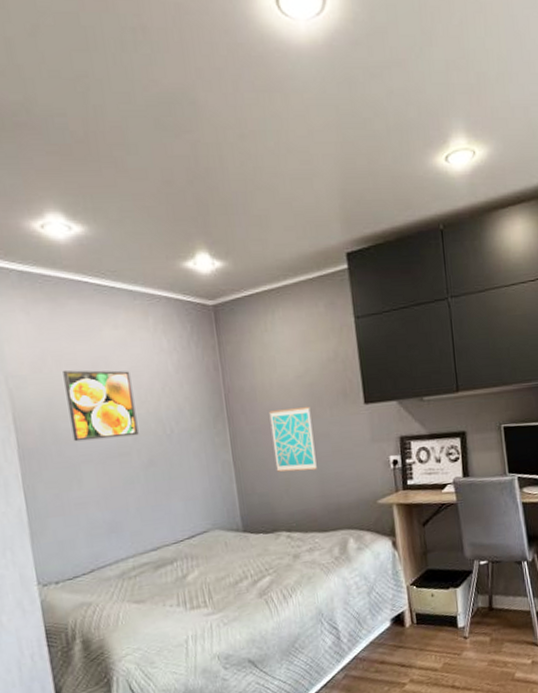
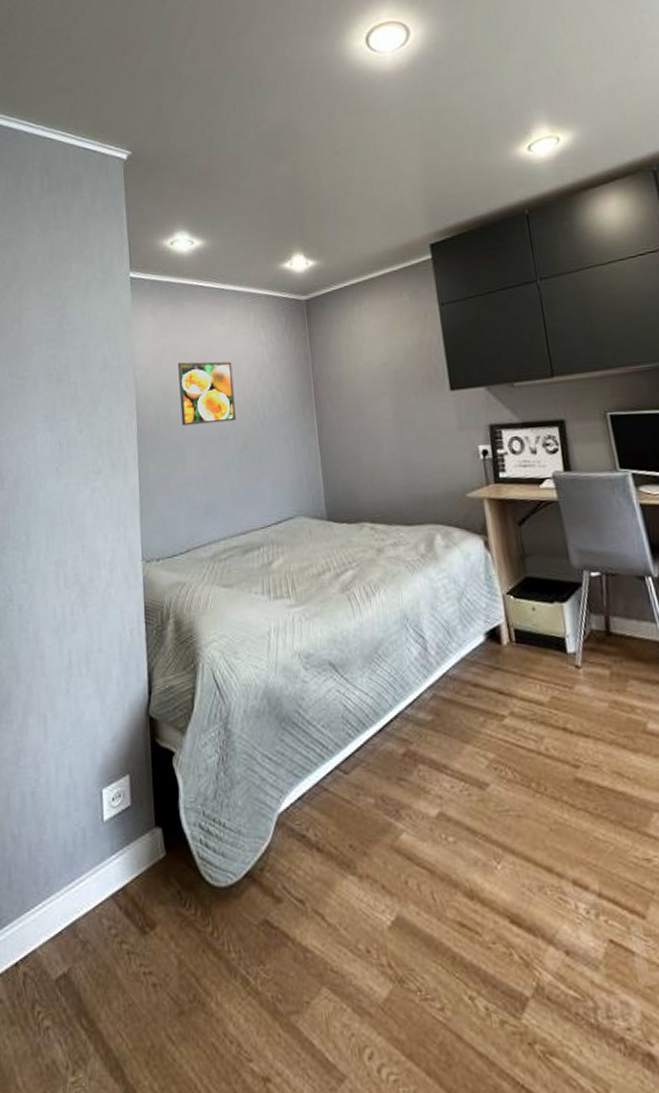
wall art: present [269,407,317,472] -> none [354,394,402,460]

